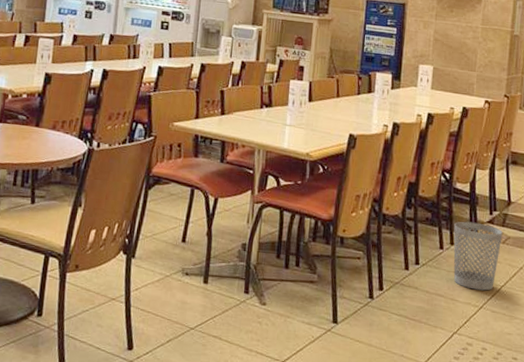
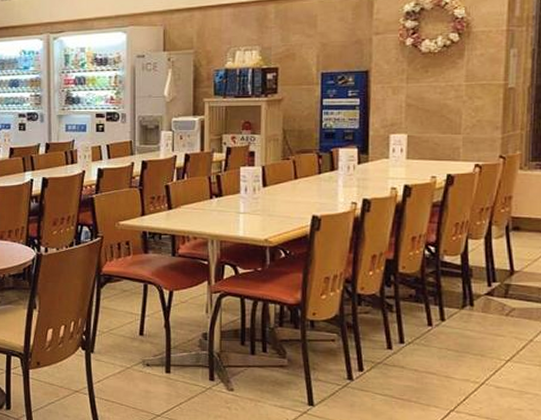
wastebasket: present [453,221,503,291] -> none [444,295,506,366]

